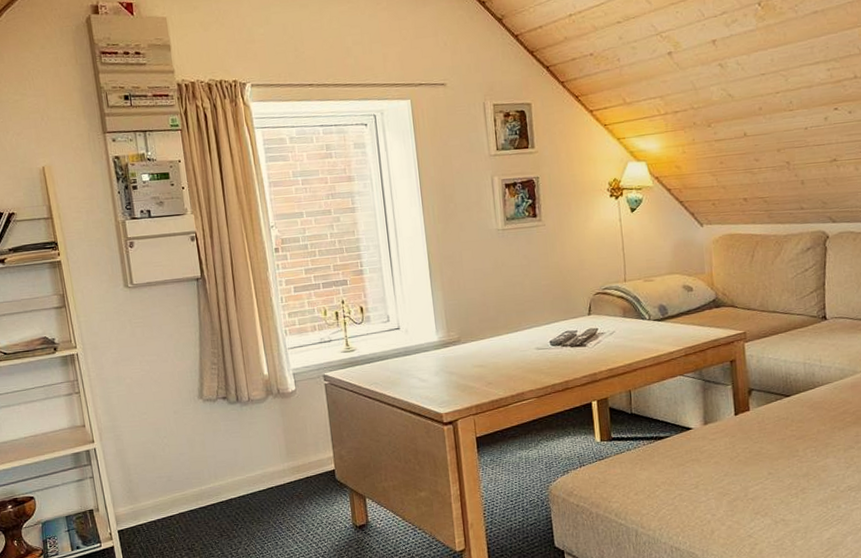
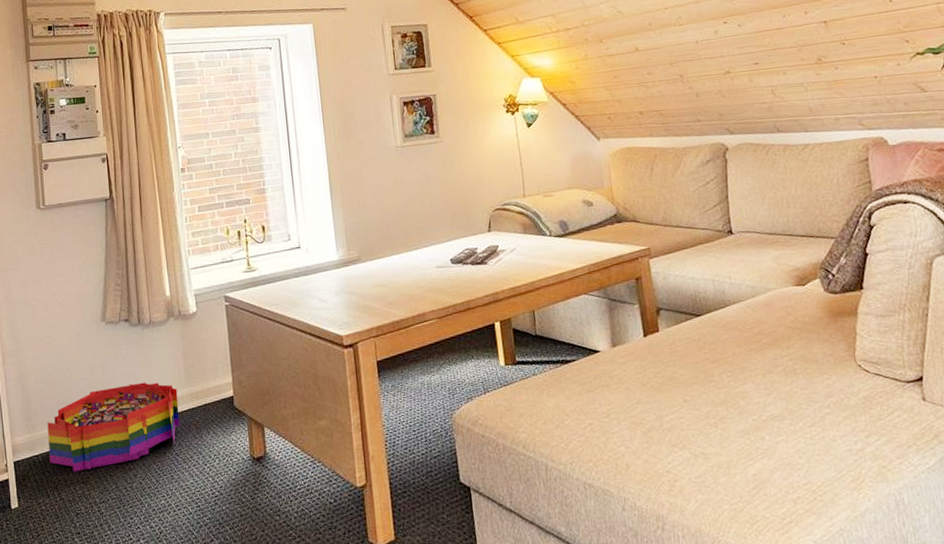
storage bin: none [149,457,283,540] -> present [47,382,180,472]

